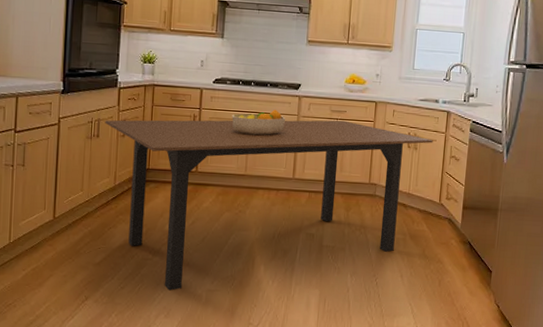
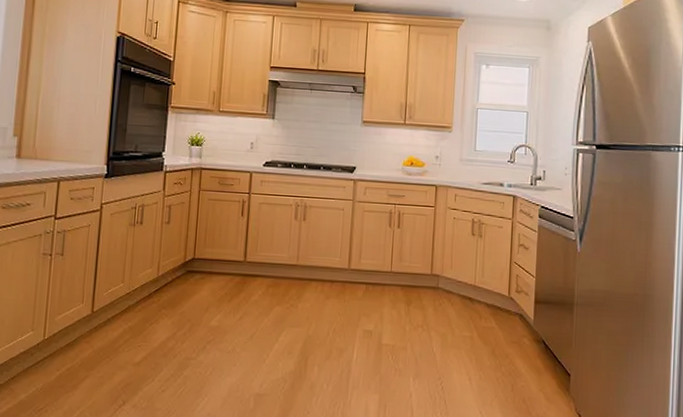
dining table: present [105,120,433,291] -> none [149,205,499,395]
fruit bowl: present [232,110,285,136] -> none [283,194,340,223]

